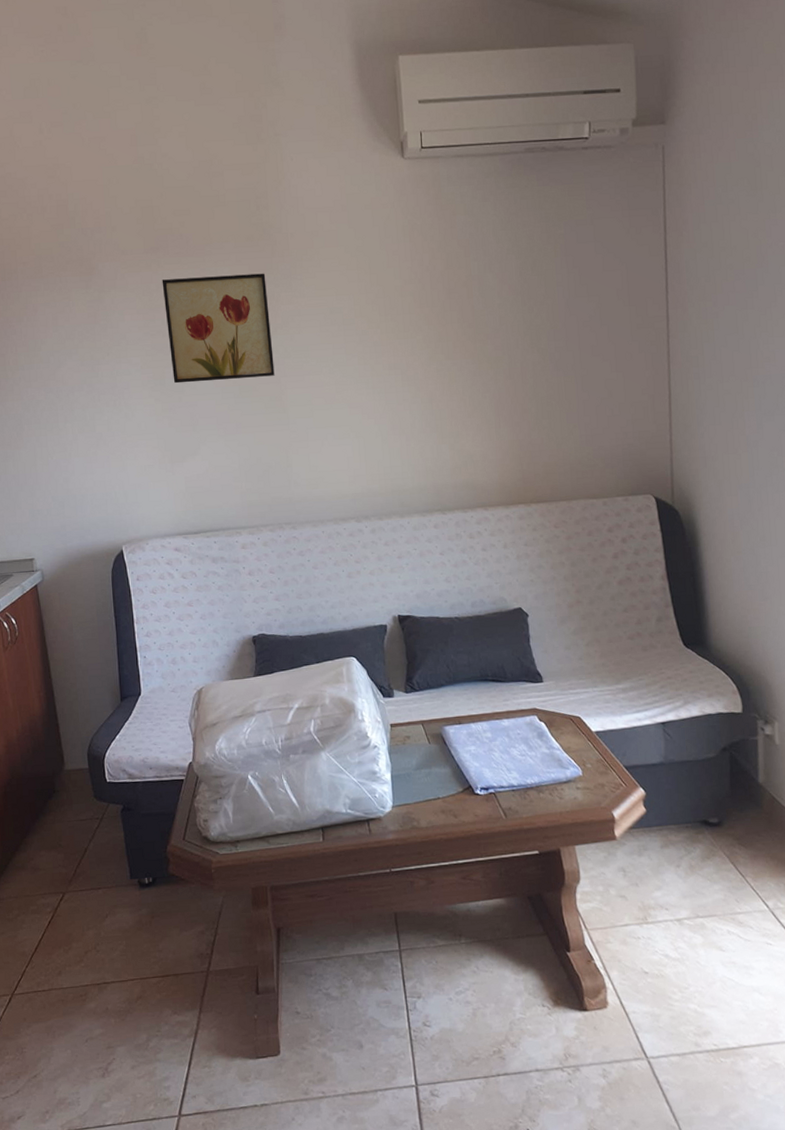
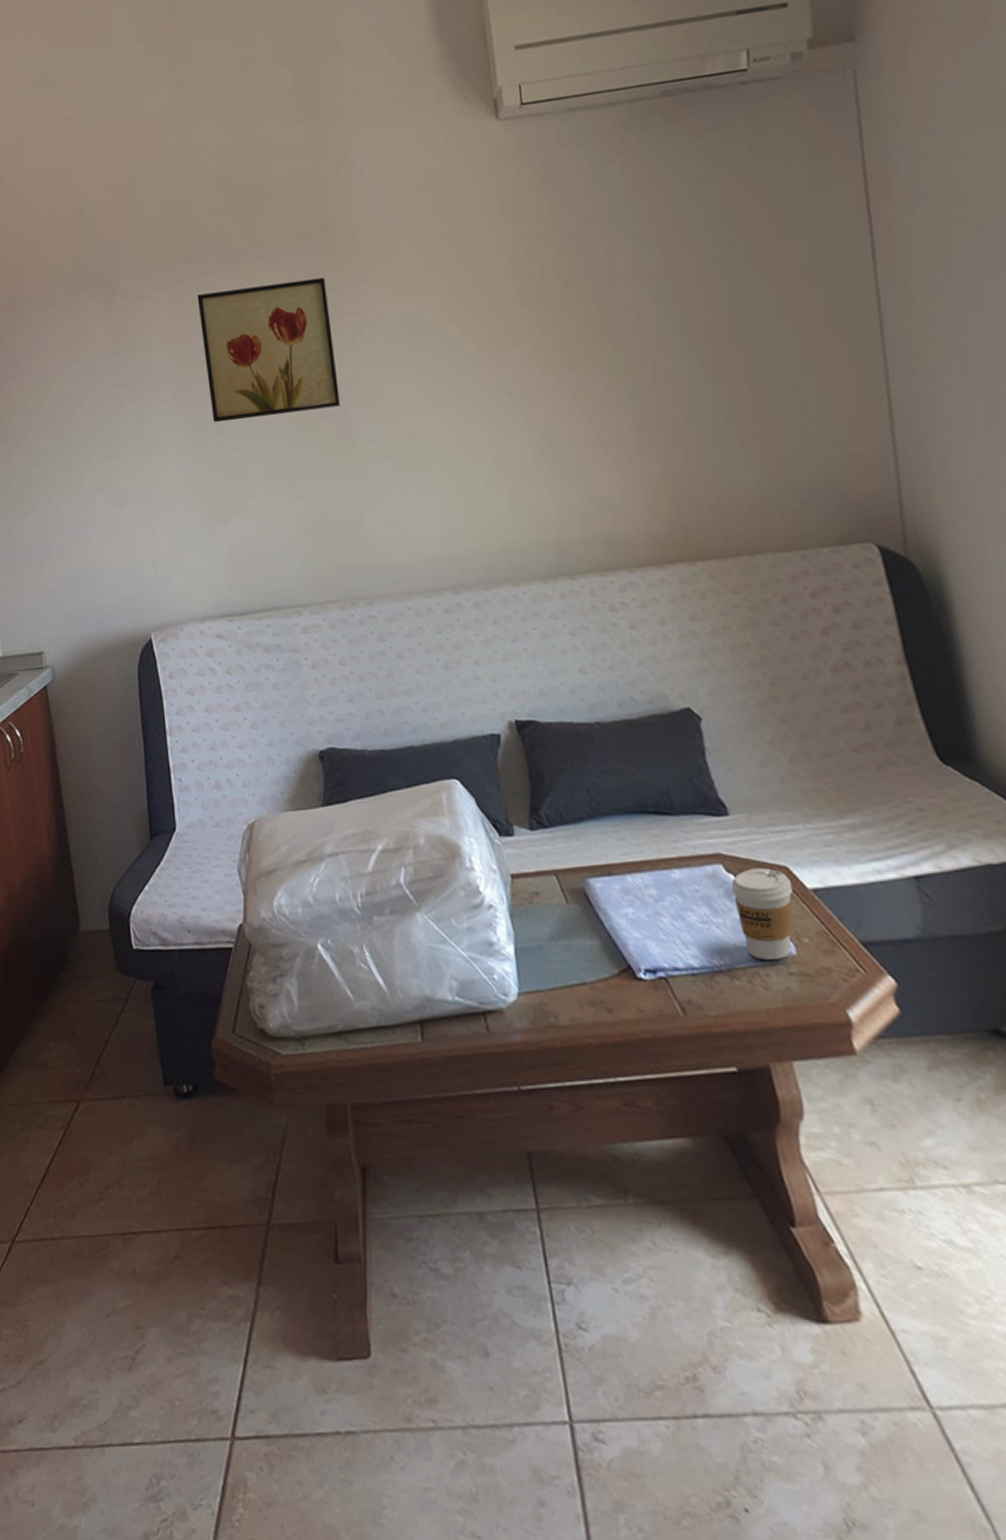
coffee cup: none [541,718,583,780] -> present [730,867,793,961]

